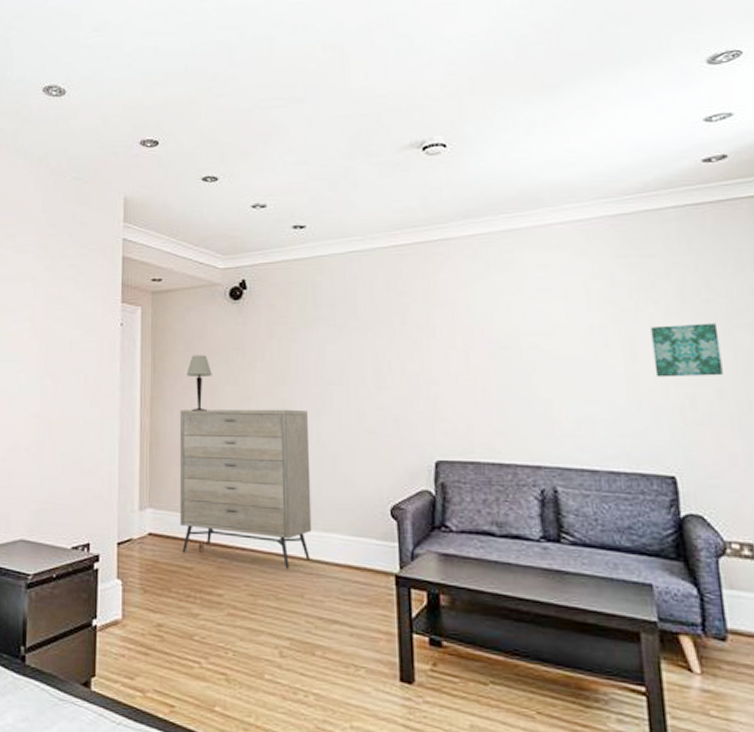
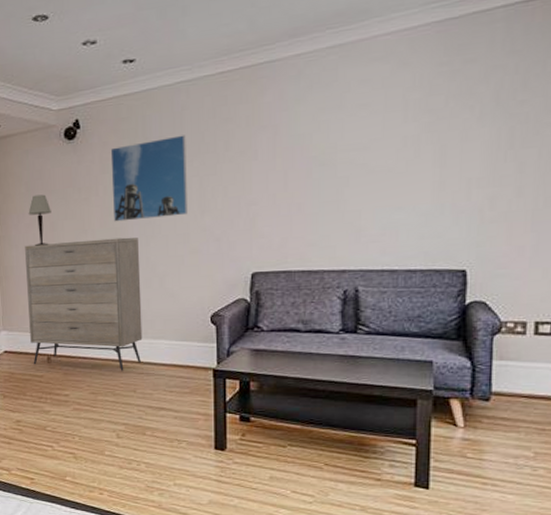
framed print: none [278,305,362,391] -> present [110,135,187,222]
wall art: present [650,323,723,377] -> none [461,124,528,181]

